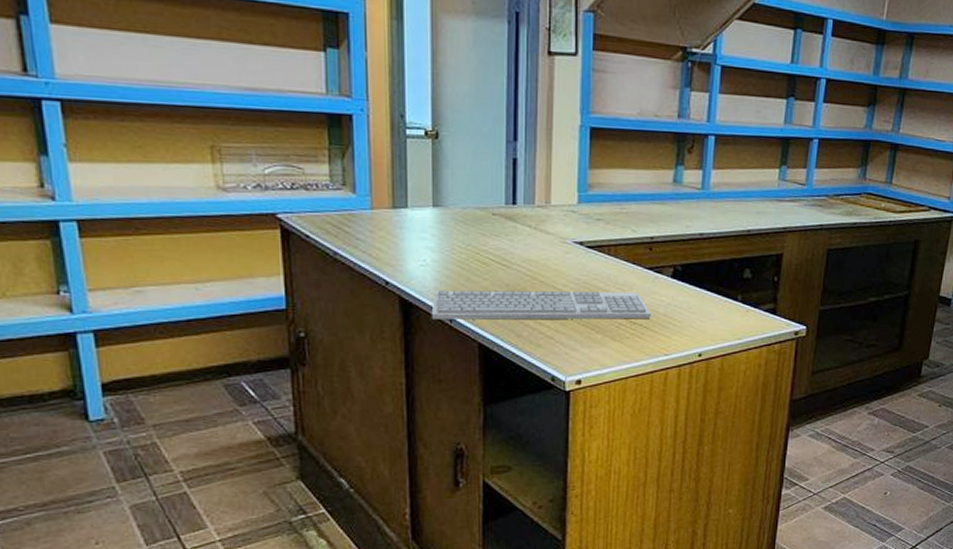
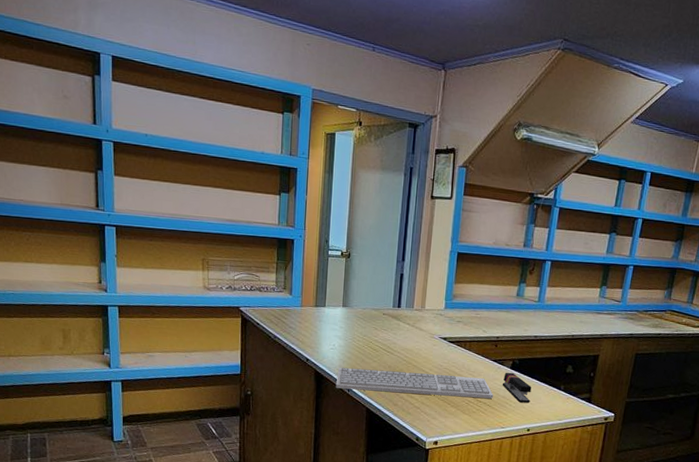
stapler: none [662,282,701,321] -> present [502,372,532,403]

